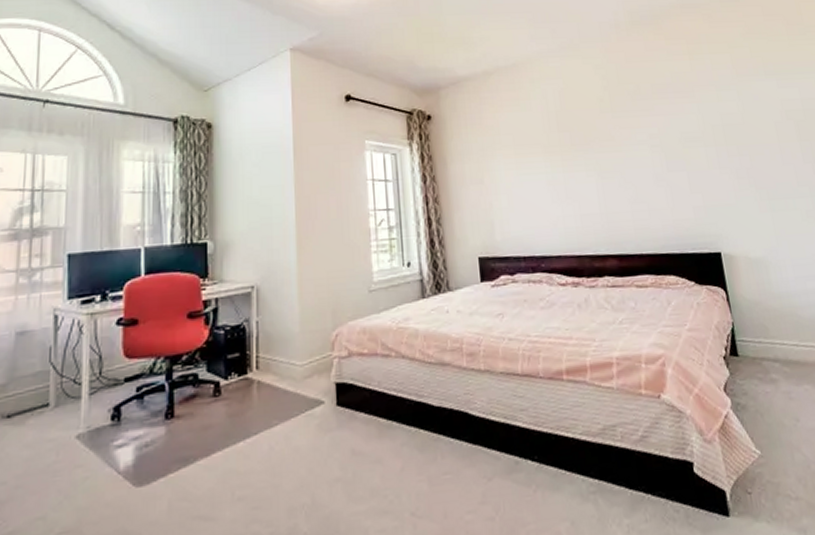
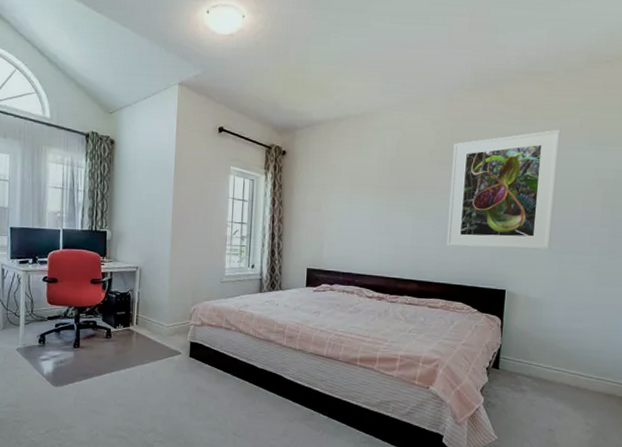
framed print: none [622,61,757,207] -> present [446,129,561,250]

